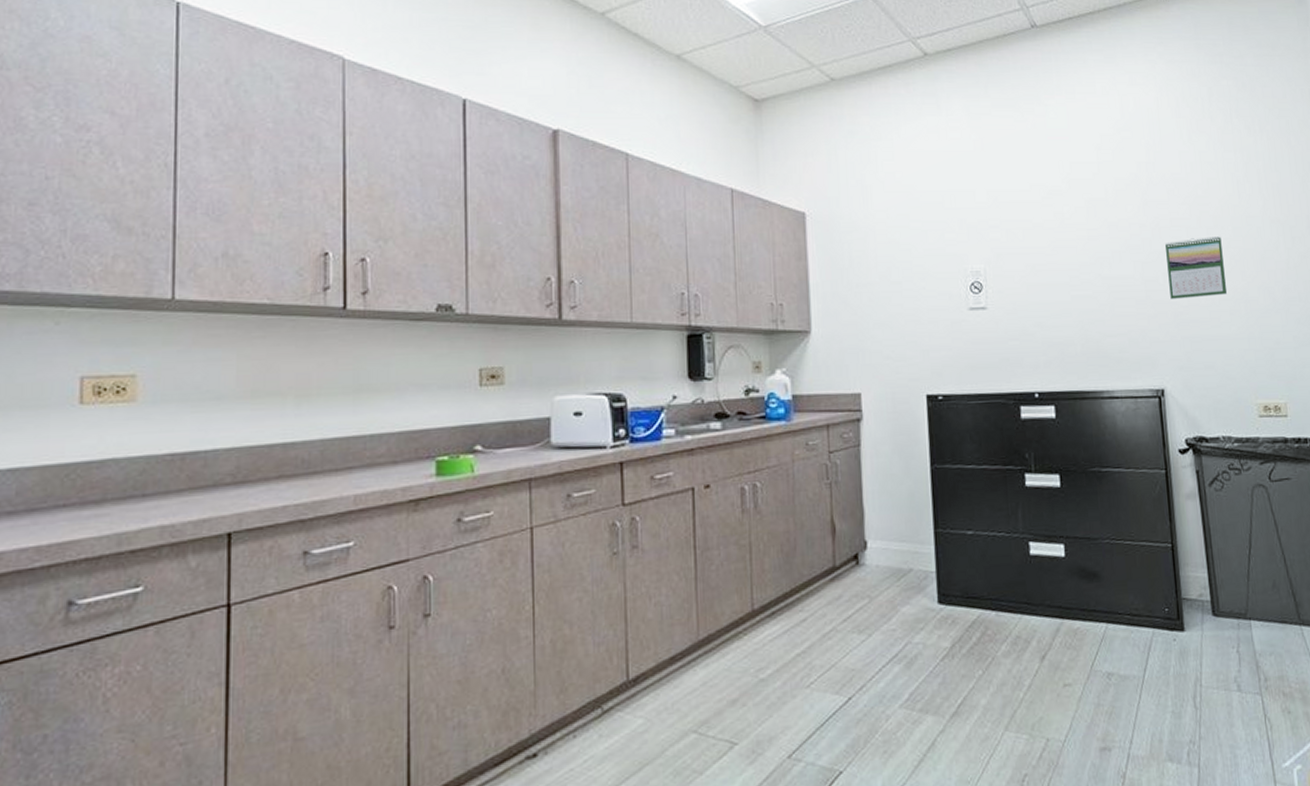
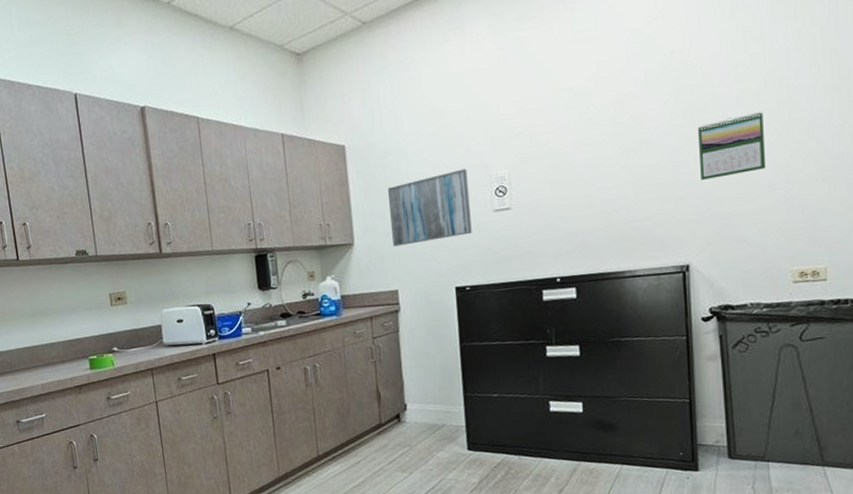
wall art: none [852,257,945,340] -> present [387,168,472,247]

